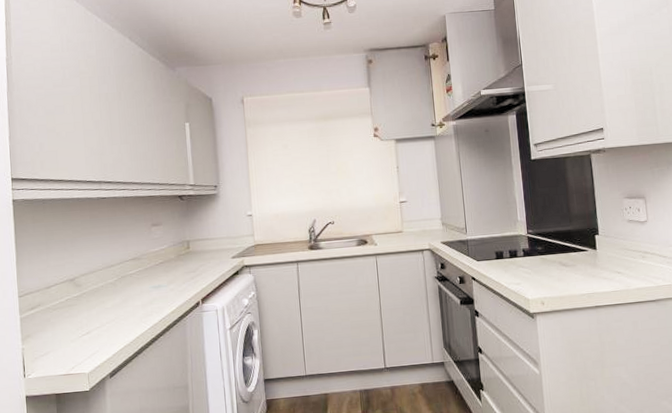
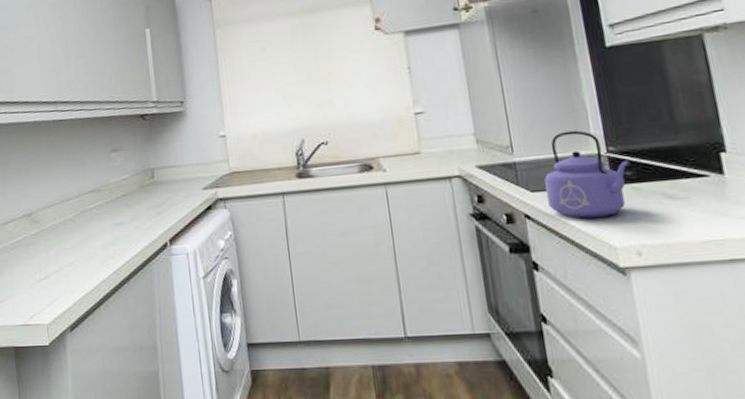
kettle: none [486,217,541,280] -> present [544,130,630,219]

